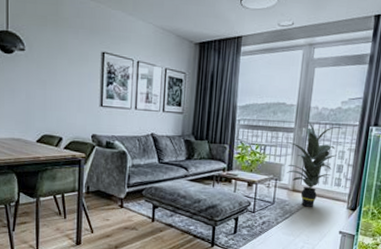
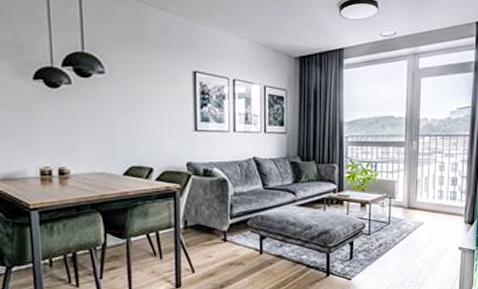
indoor plant: present [286,120,343,207] -> none [397,133,453,224]

